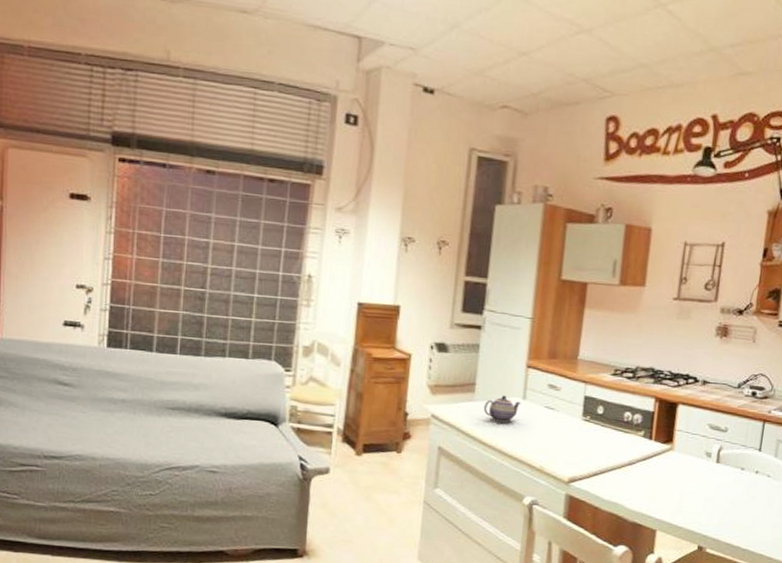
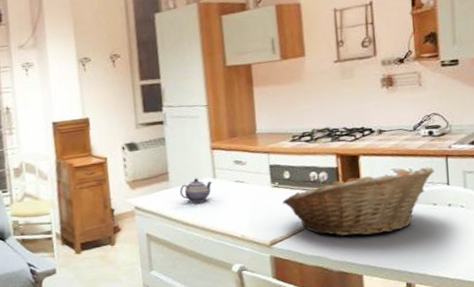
fruit basket: none [590,419,750,491] -> present [282,167,434,236]

